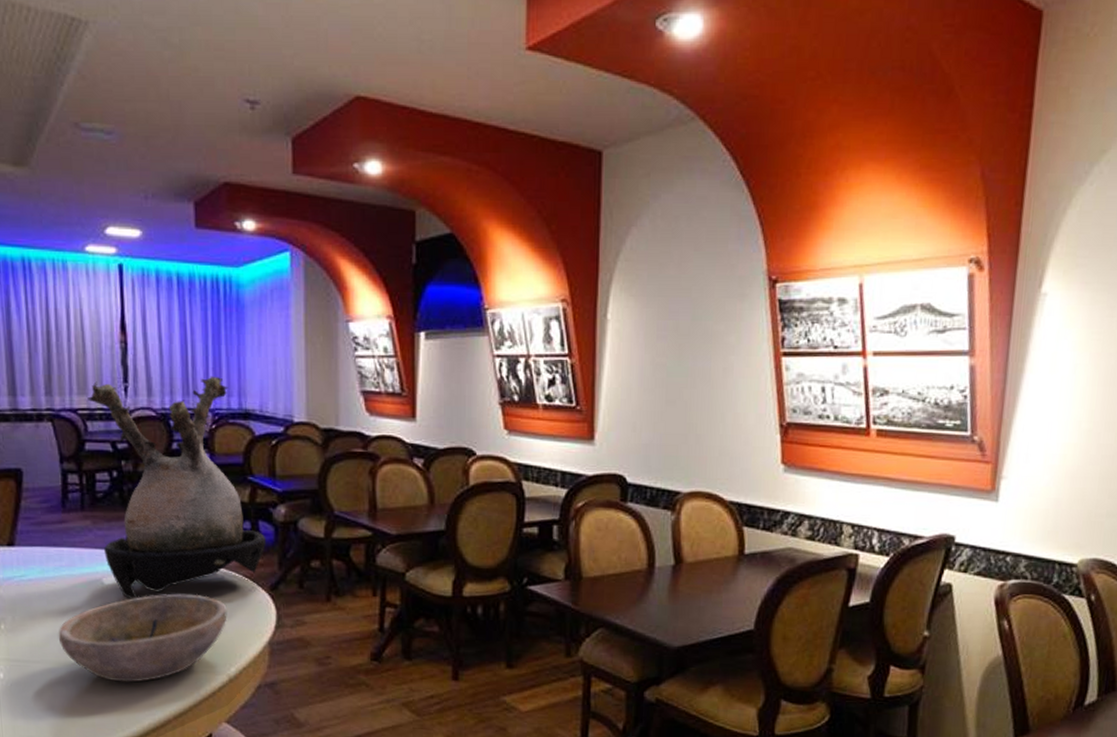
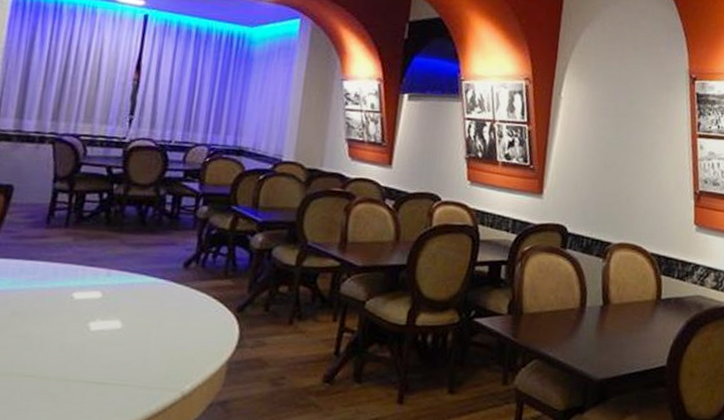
bowl: present [58,593,227,683] -> none [15,310,192,397]
plant: present [87,376,266,600] -> none [79,112,240,315]

